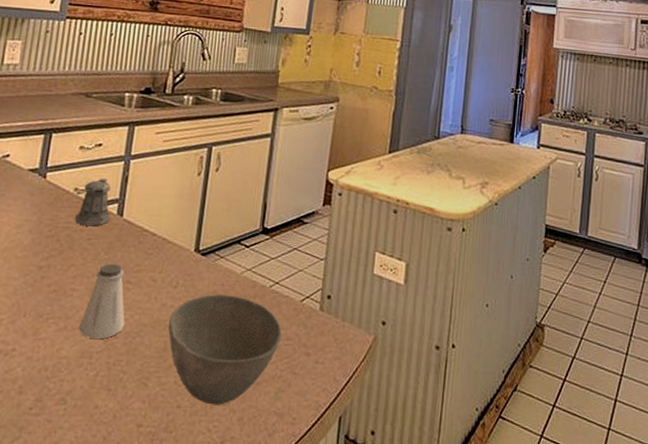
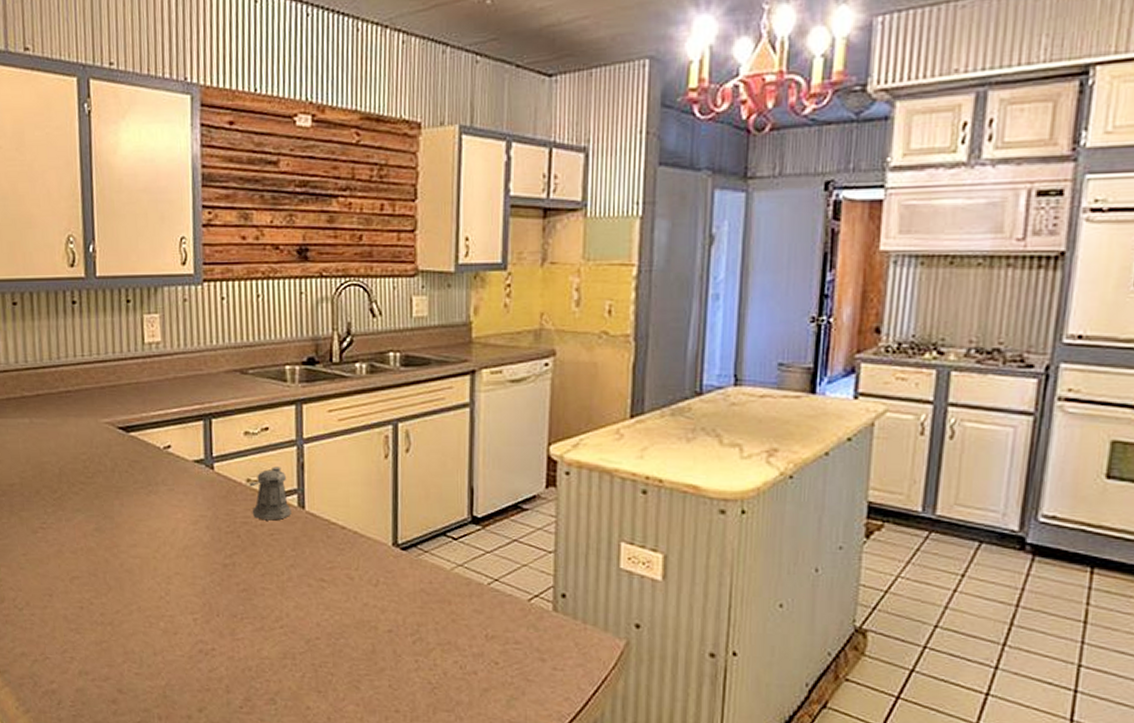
saltshaker: present [78,263,125,339] -> none [276,560,325,640]
bowl: present [168,294,282,405] -> none [373,593,508,712]

